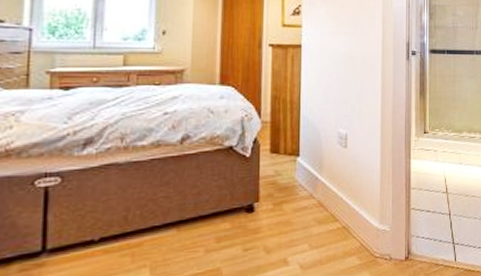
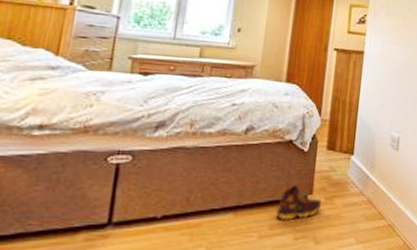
shoe: none [221,193,270,233] -> present [275,185,322,221]

